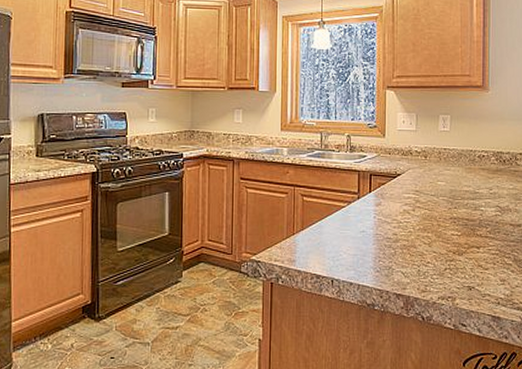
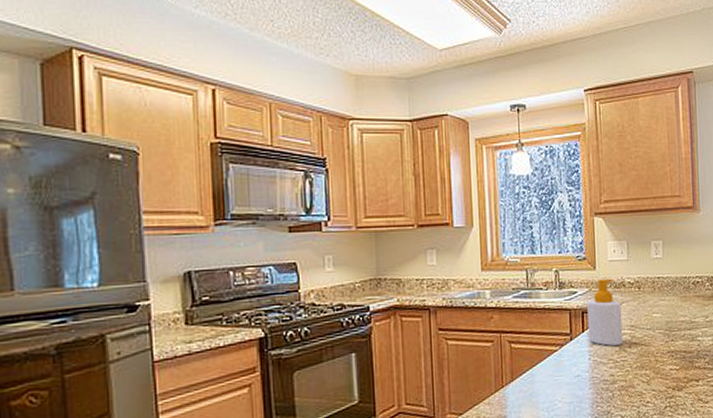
soap bottle: none [375,146,408,207] -> present [587,278,623,346]

